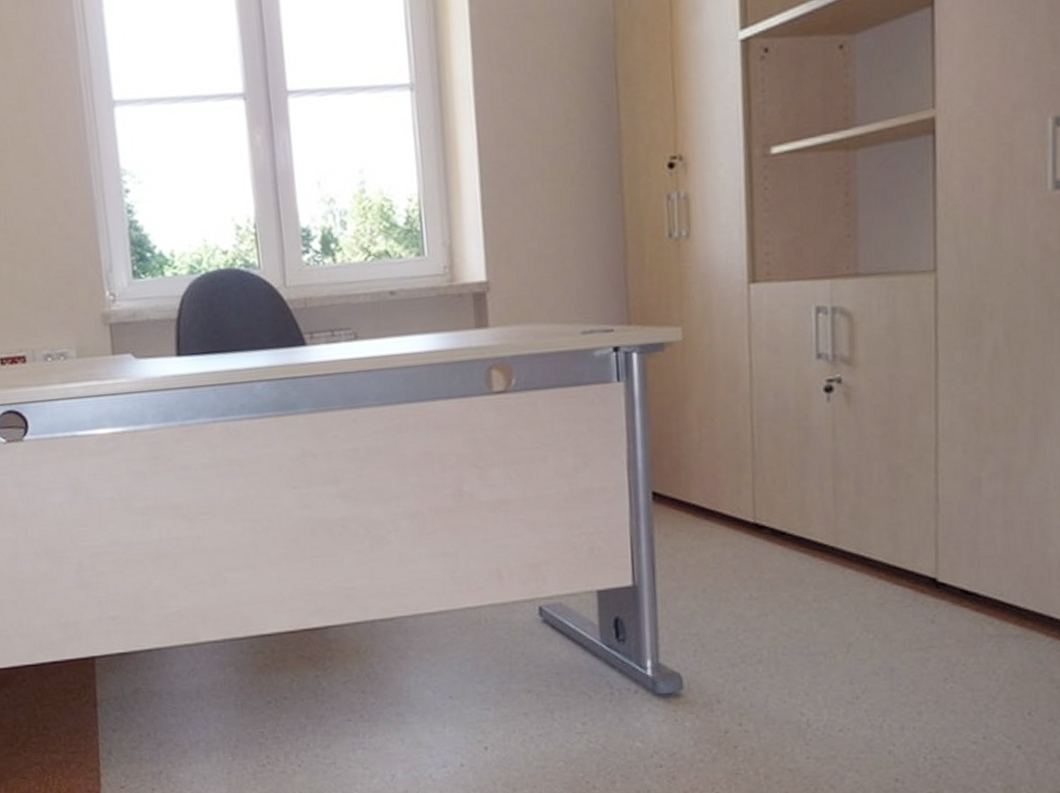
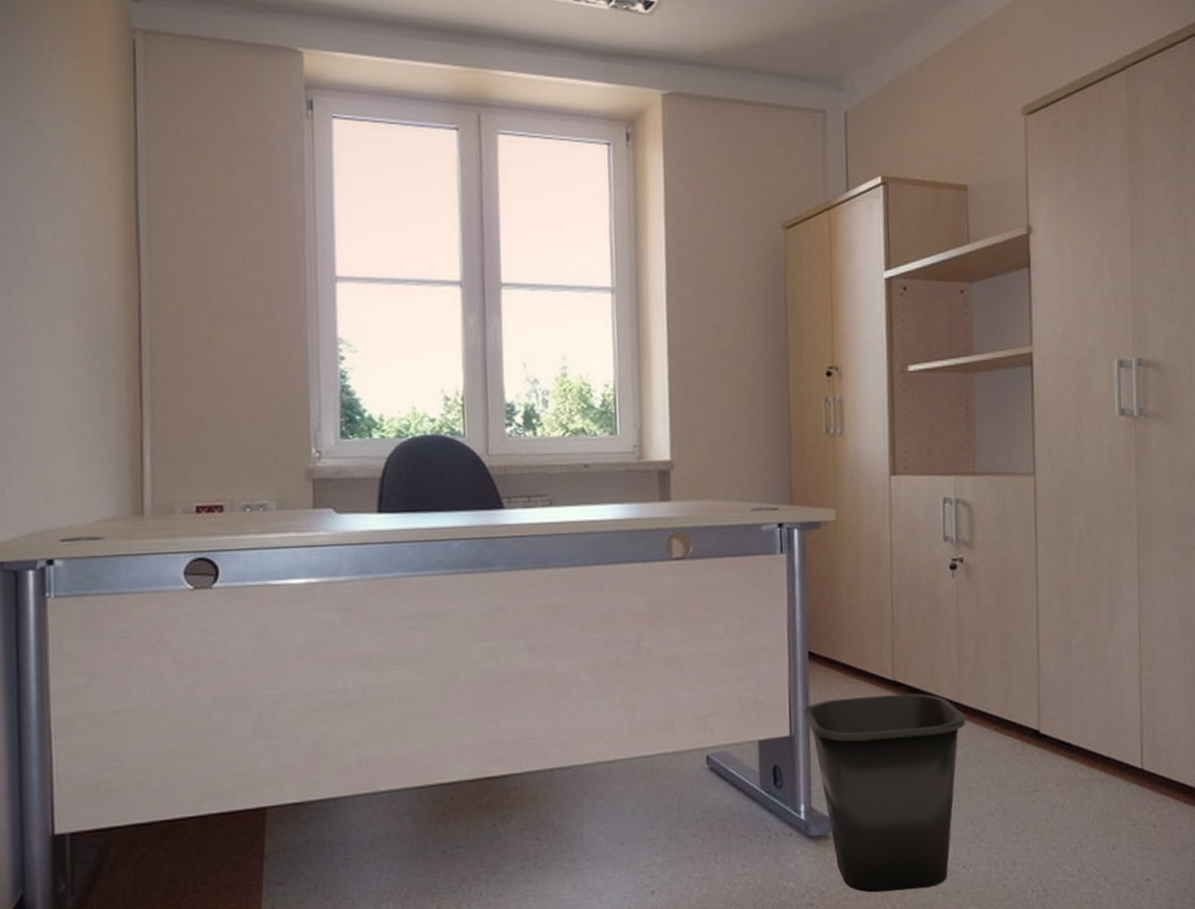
waste bin: none [648,537,844,756] -> present [803,693,966,893]

